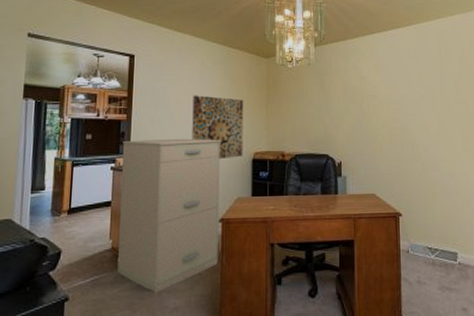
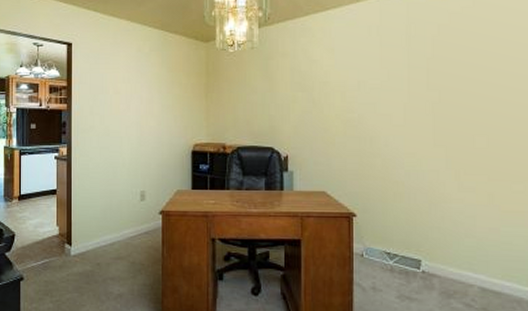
filing cabinet: present [117,138,222,293] -> none [64,128,160,279]
wall art: present [192,95,244,159] -> none [130,84,182,151]

